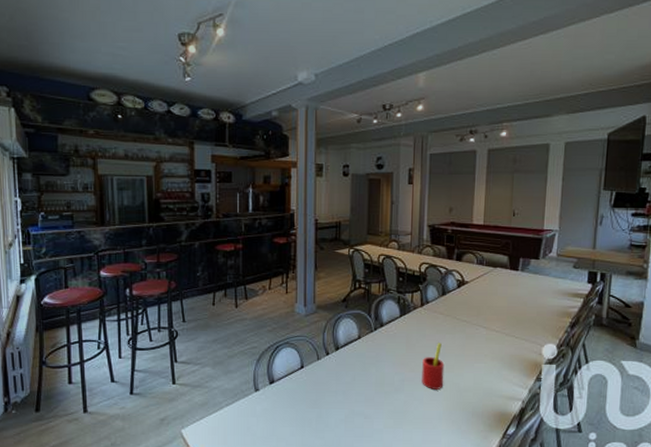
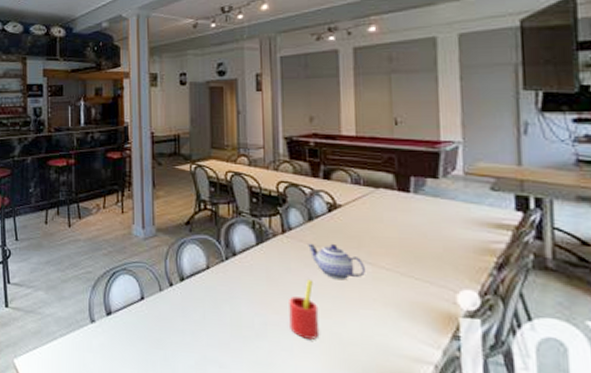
teapot: none [439,313,482,342] -> present [306,243,366,280]

